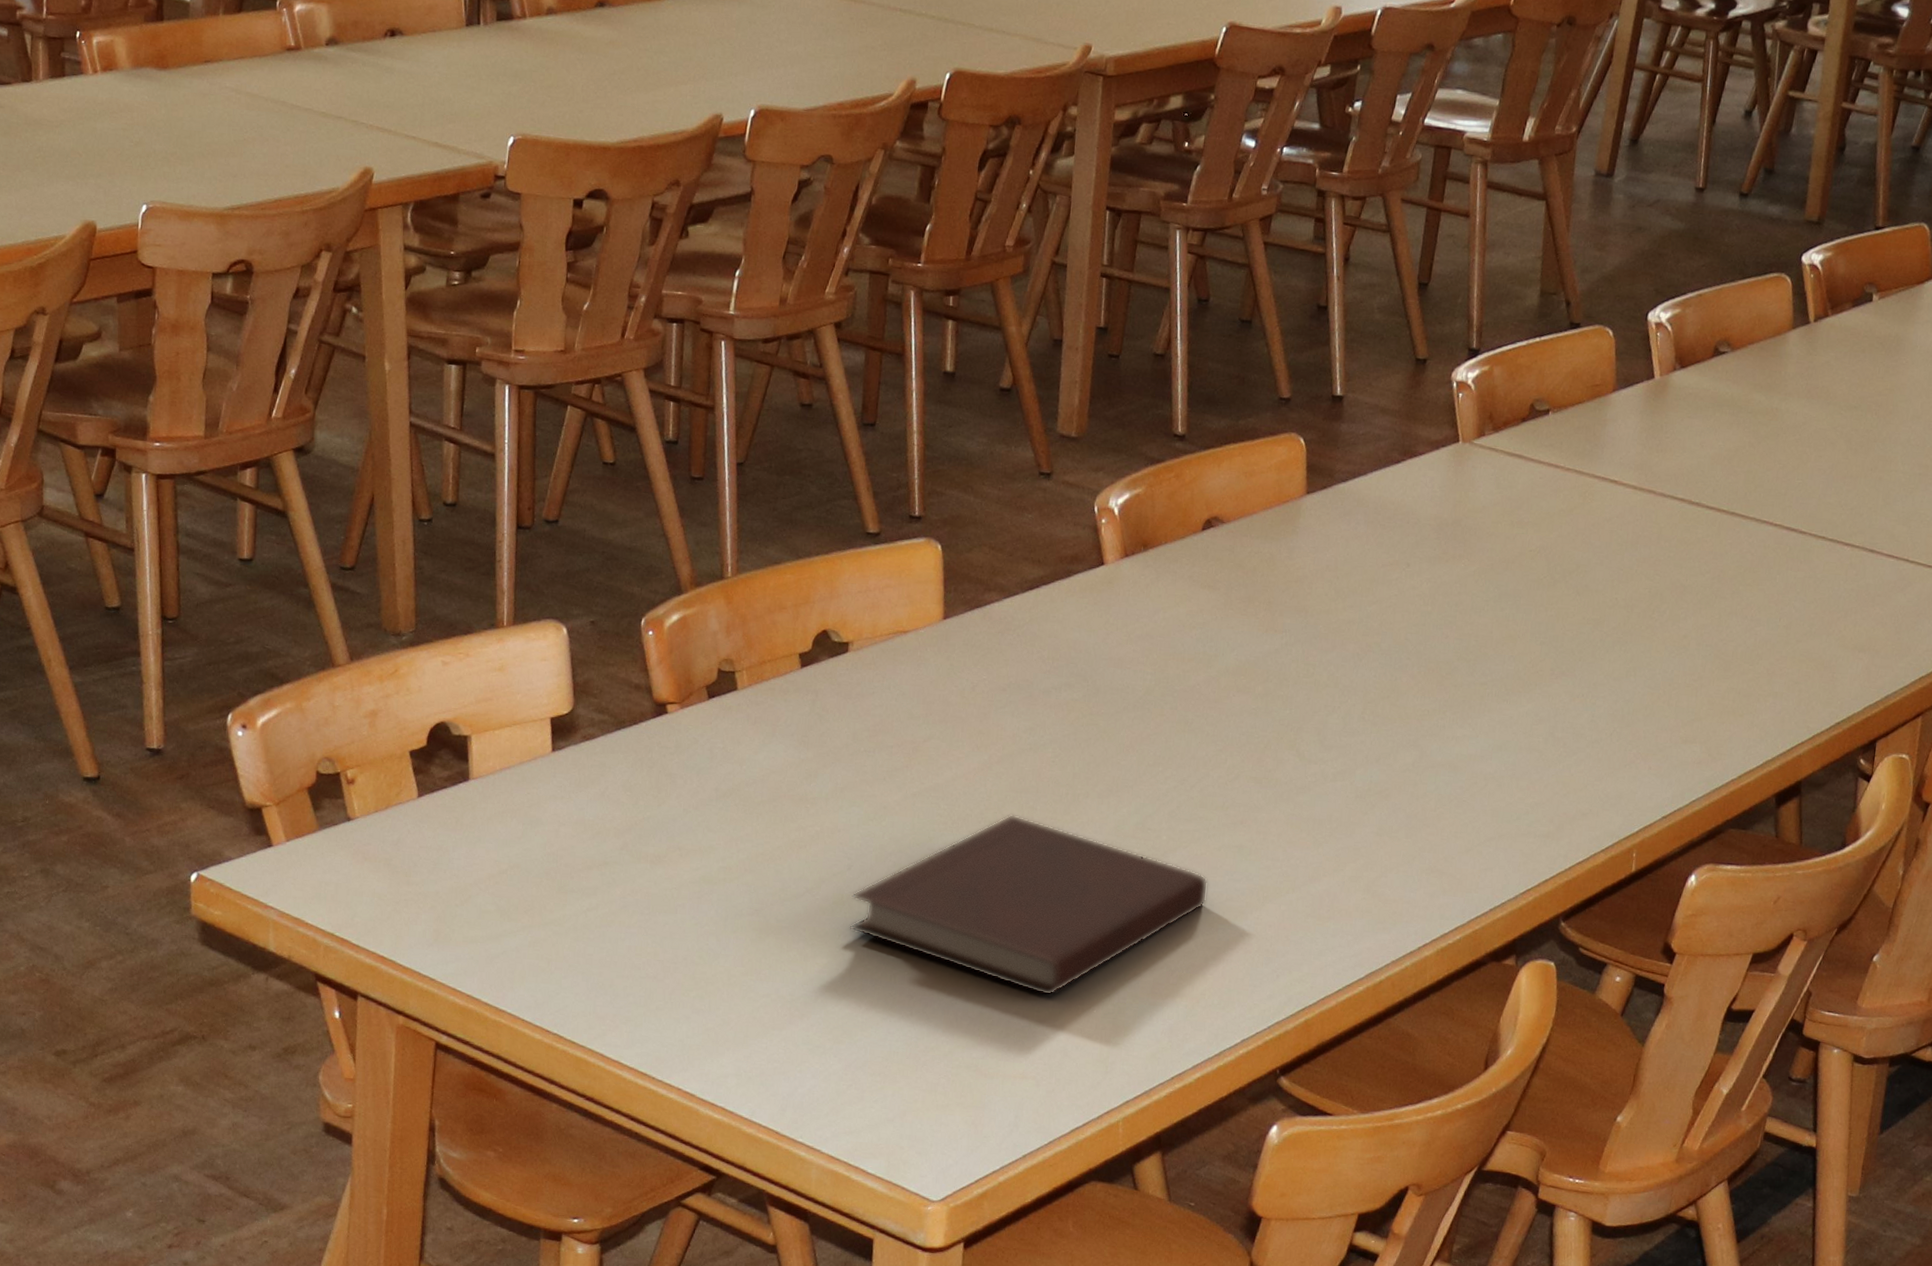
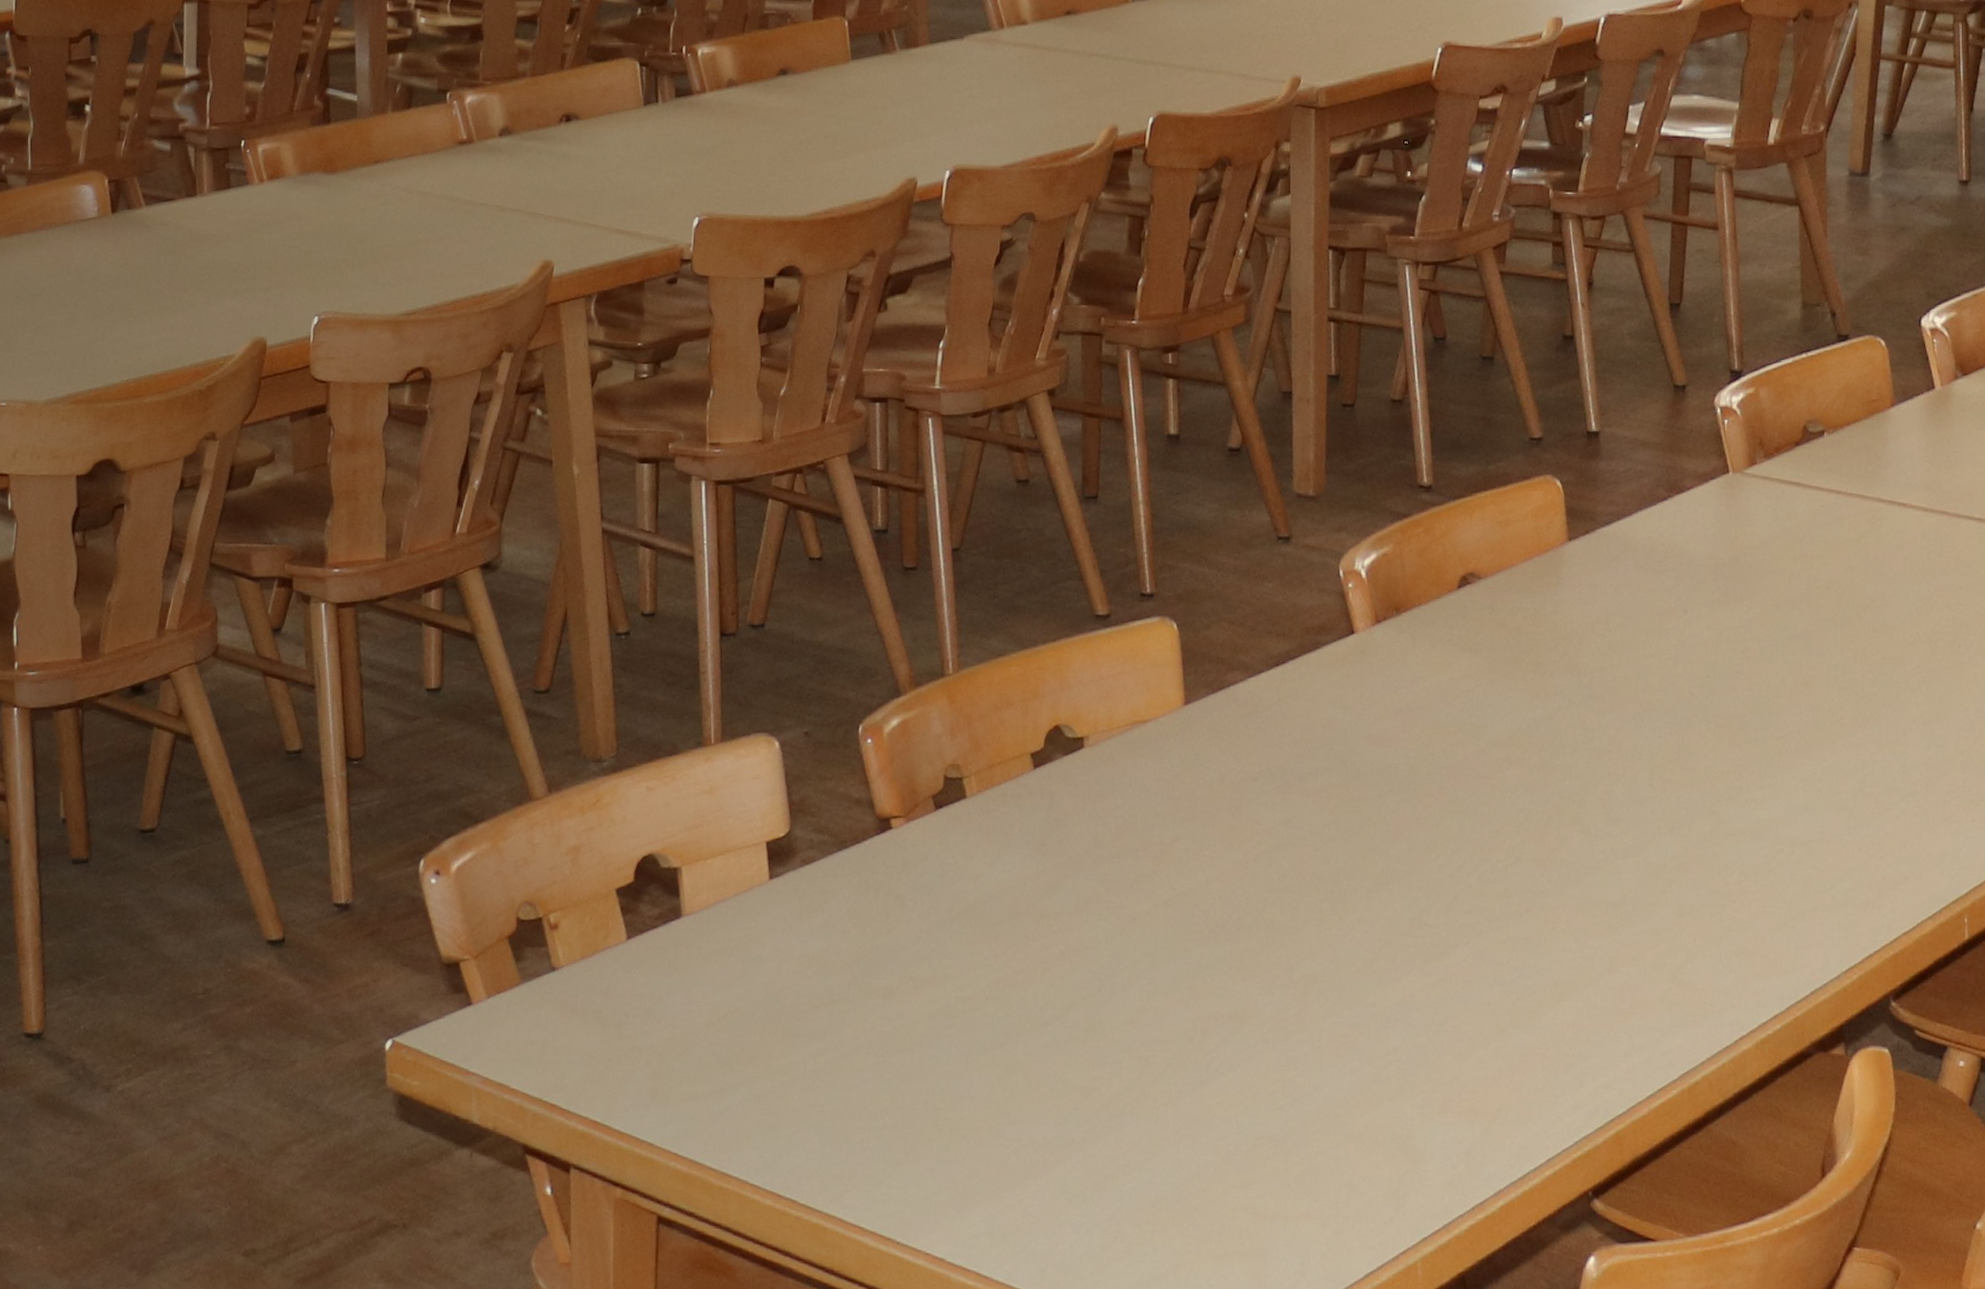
notebook: present [849,814,1208,996] -> none [1103,917,1496,1122]

